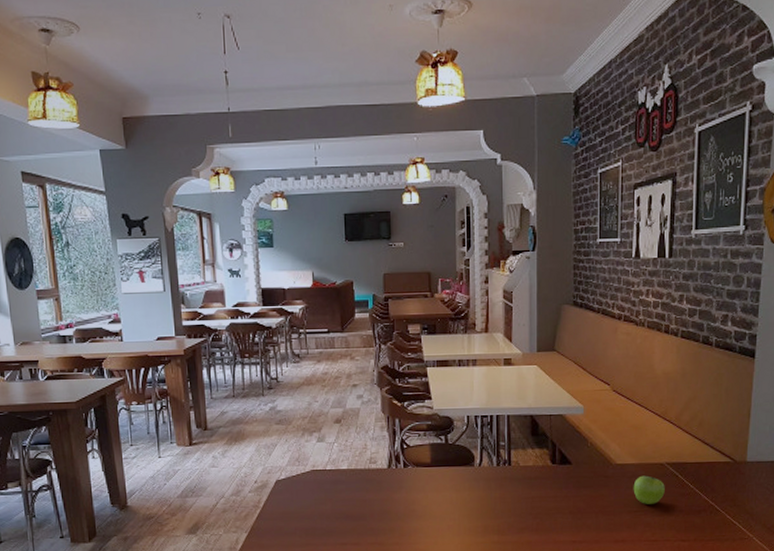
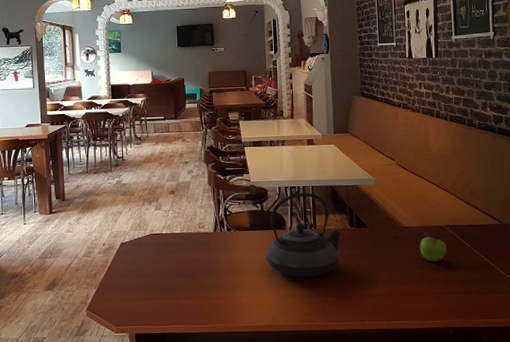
teapot: none [449,422,541,522] -> present [265,192,341,278]

